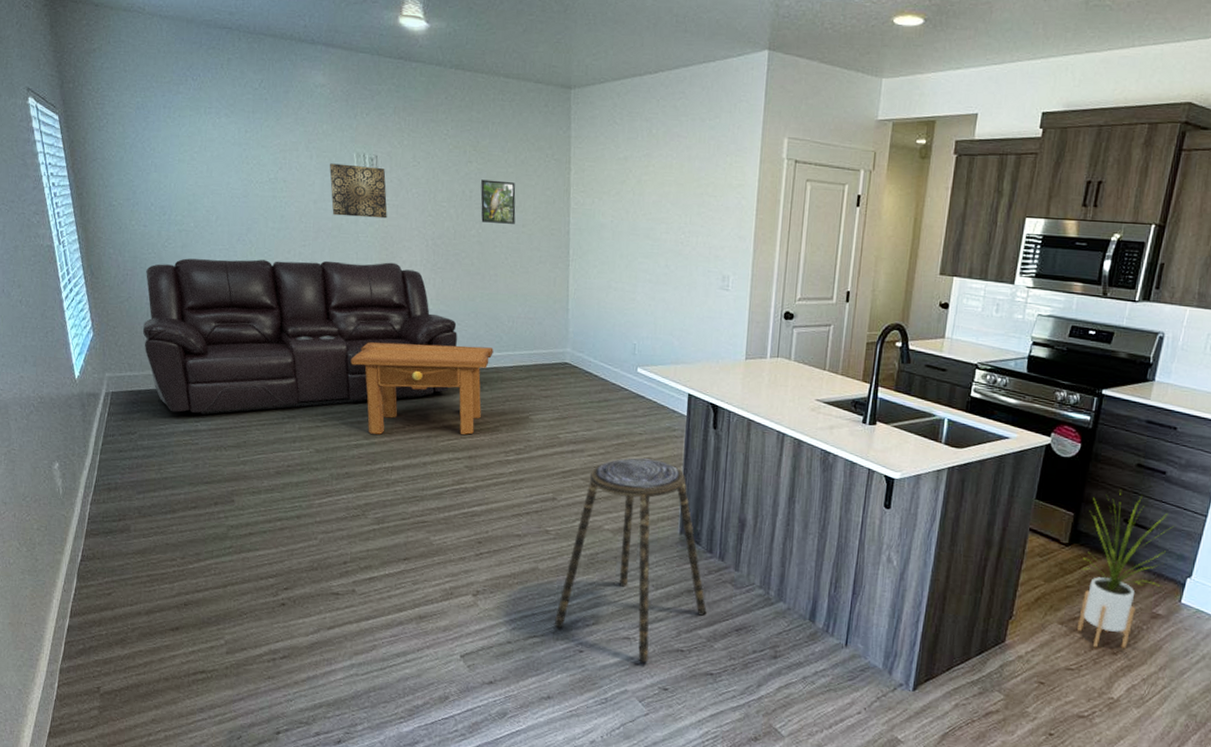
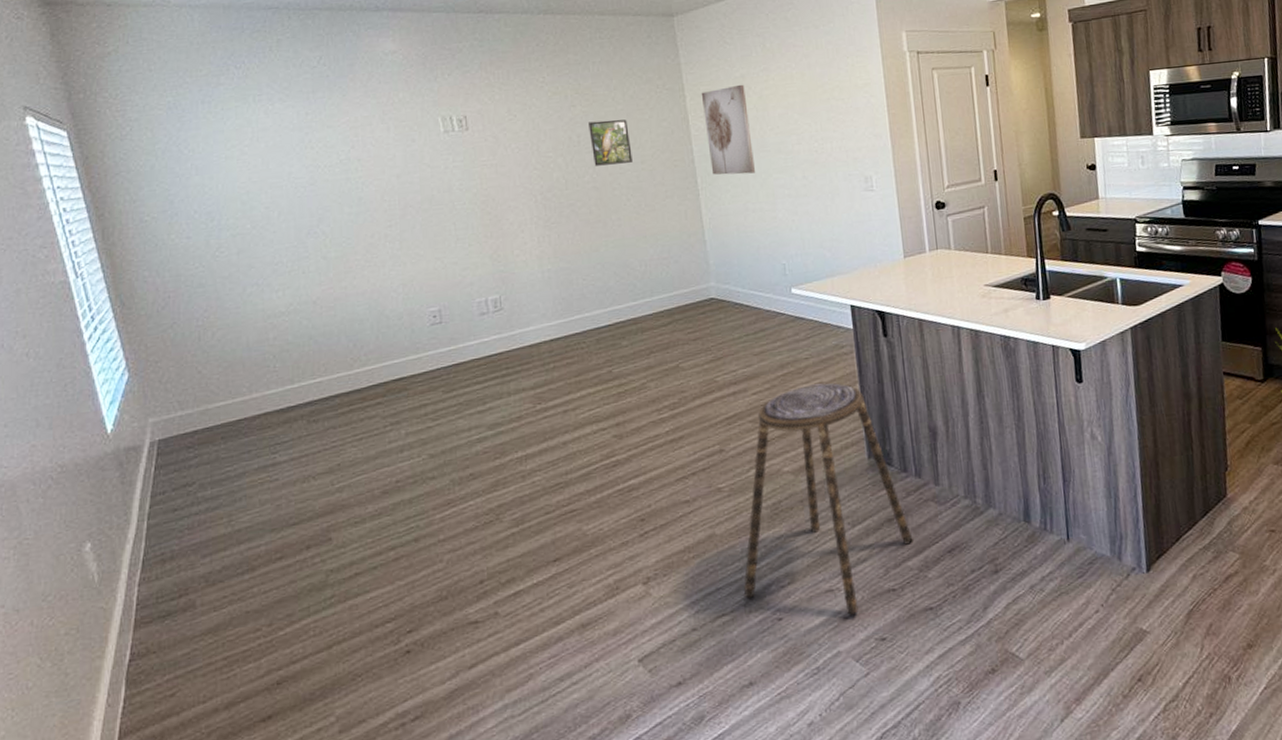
sofa: present [142,258,457,415] -> none [193,226,585,448]
wall art: present [330,163,387,219] -> none [411,128,486,187]
side table: present [350,342,494,435] -> none [461,298,628,423]
wall art: none [583,166,626,254] -> present [701,84,755,175]

